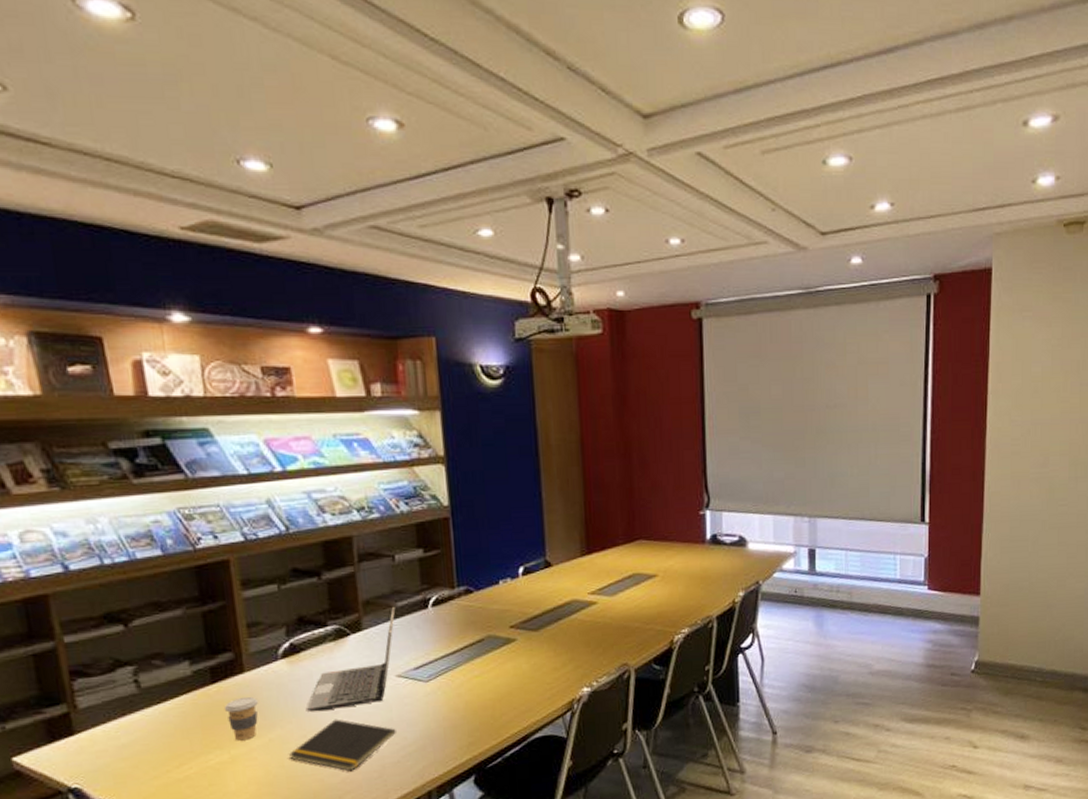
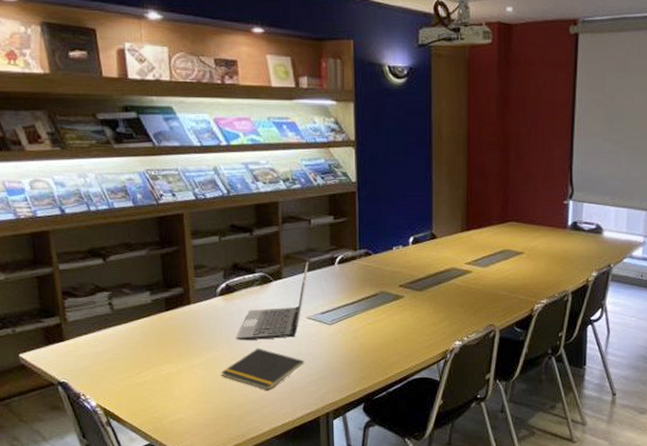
coffee cup: present [223,696,258,741] -> none [174,323,200,358]

